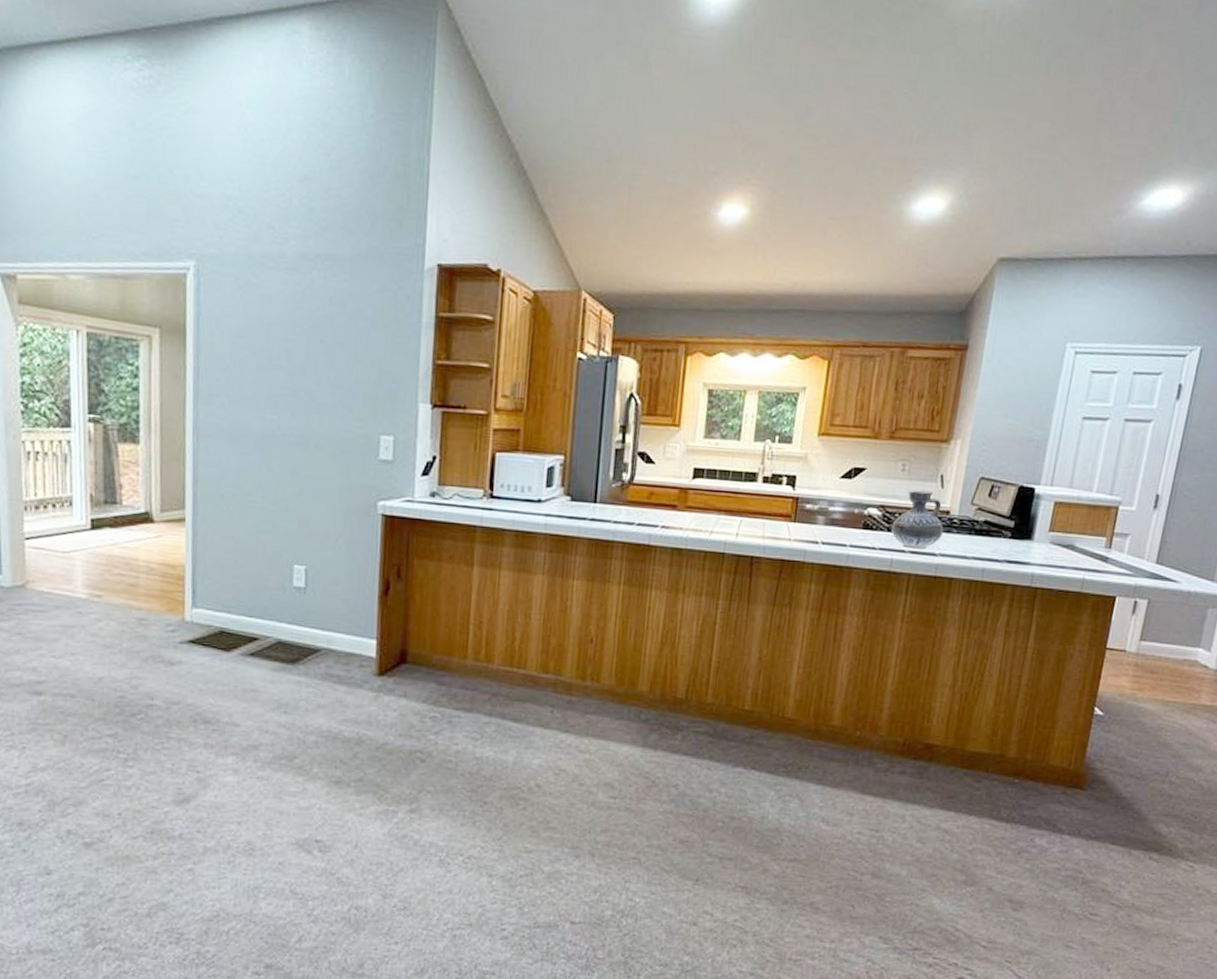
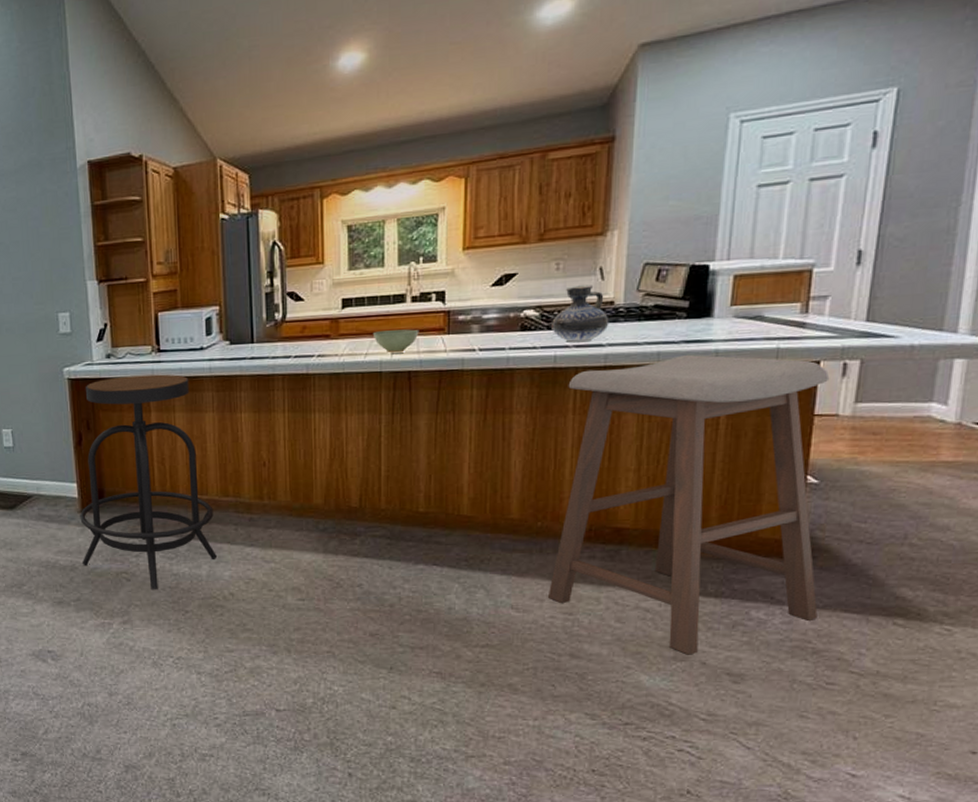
bar stool: none [370,520,530,774] -> present [80,374,217,589]
bowl: none [720,508,767,535] -> present [372,329,419,354]
bar stool: none [858,574,1122,880] -> present [548,354,830,655]

